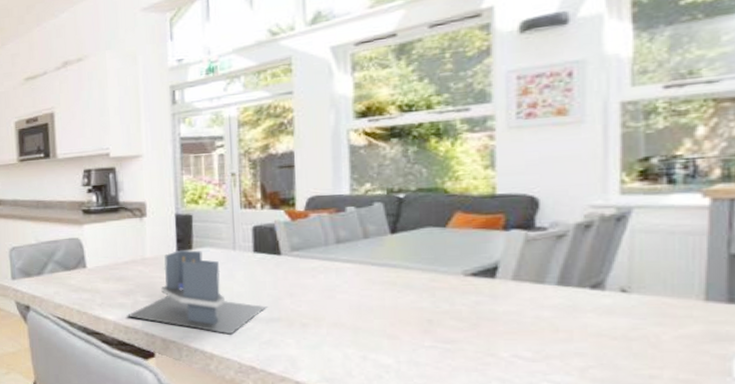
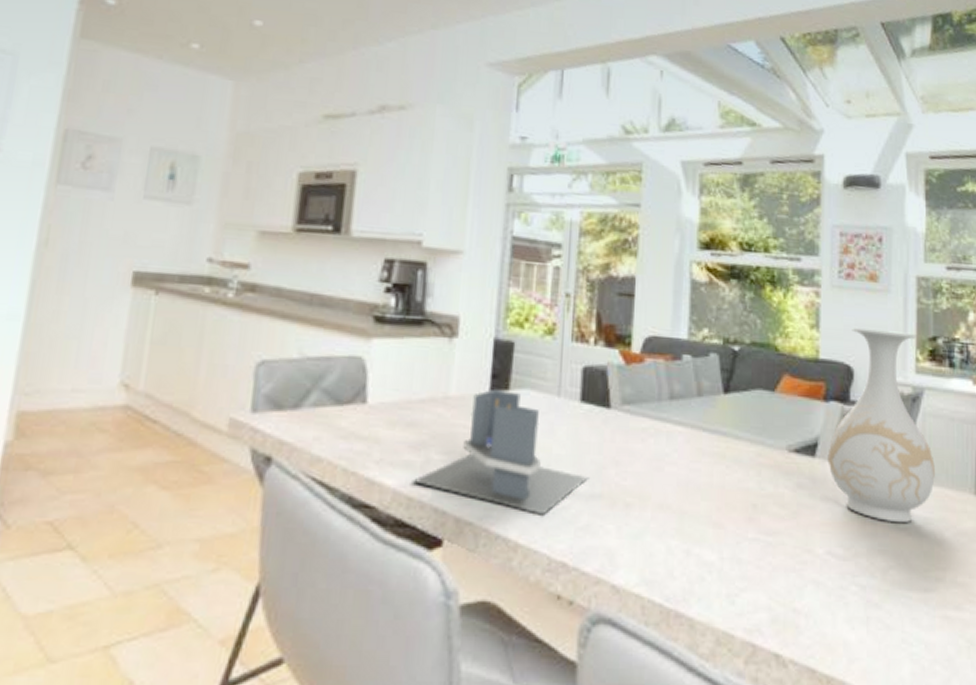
vase: none [510,157,648,330] -> present [827,327,935,524]

